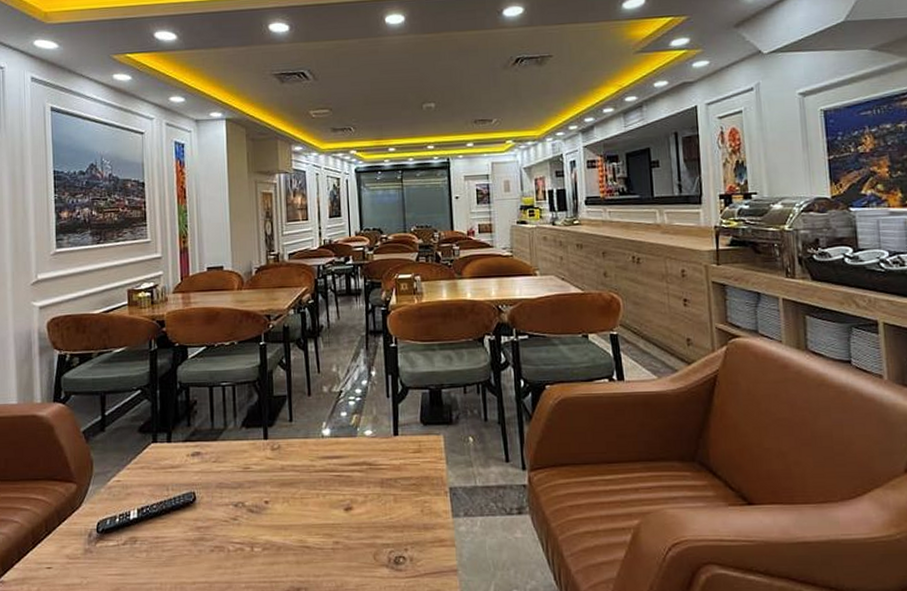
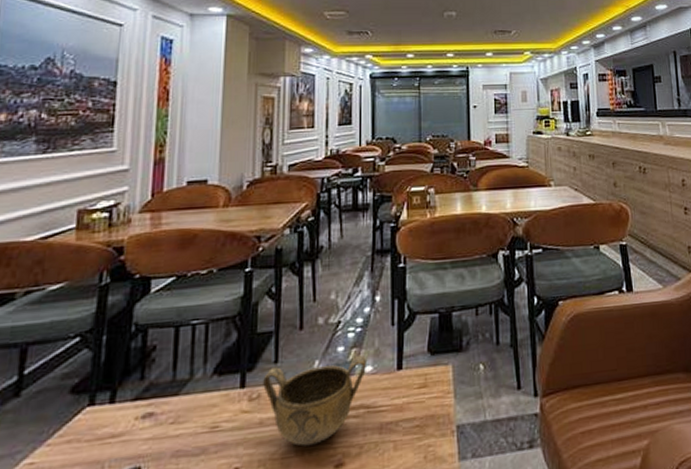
ceramic bowl: none [282,420,368,491] -> present [263,354,368,447]

